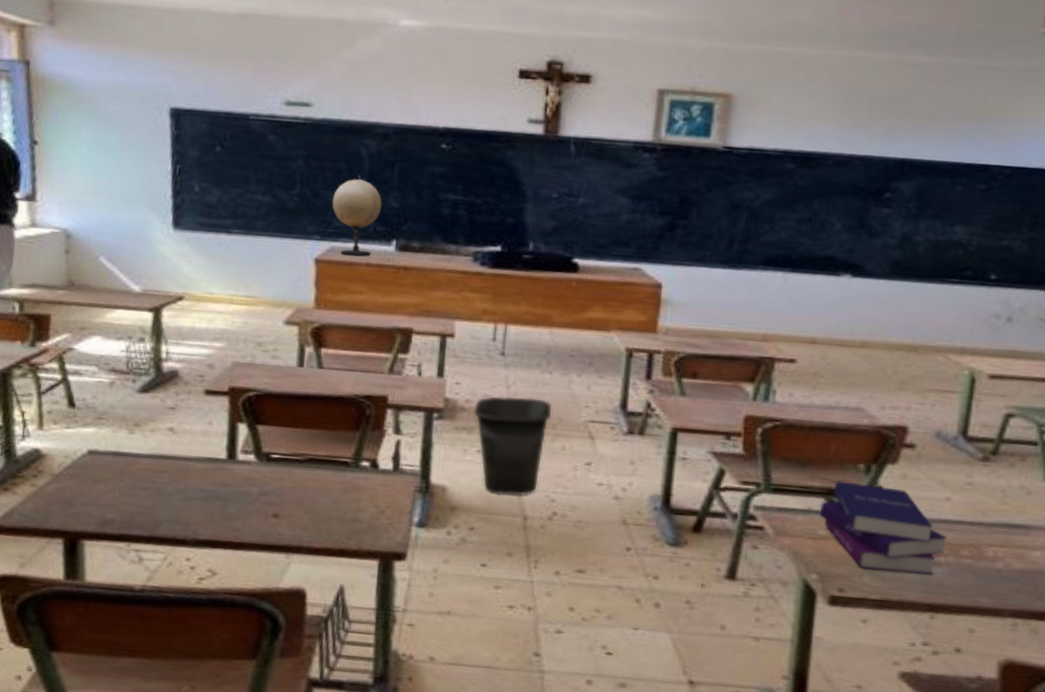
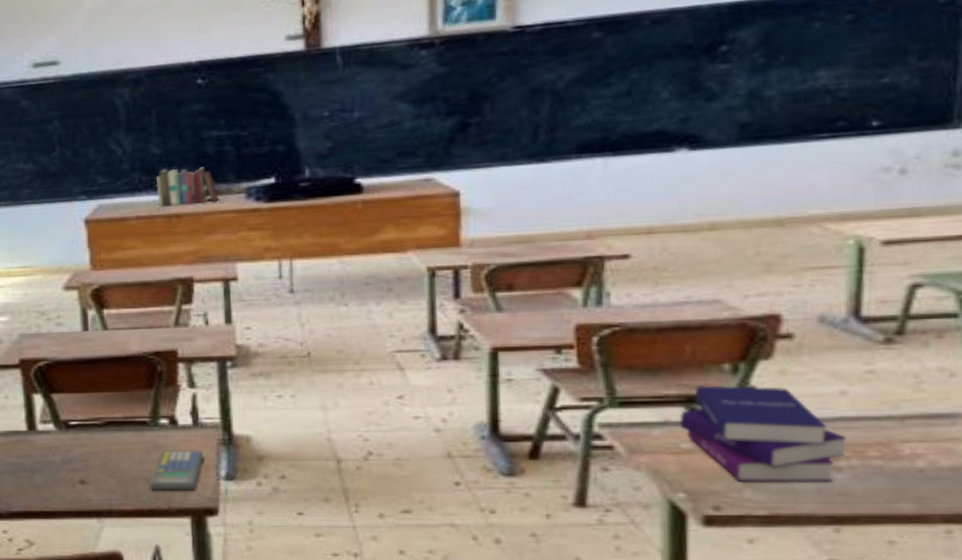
globe: present [332,175,382,257] -> none [93,126,144,212]
calculator: none [342,492,400,533] -> present [149,450,204,490]
books: none [389,222,447,262] -> present [156,167,219,208]
waste bin: present [473,396,552,494] -> none [268,334,353,437]

